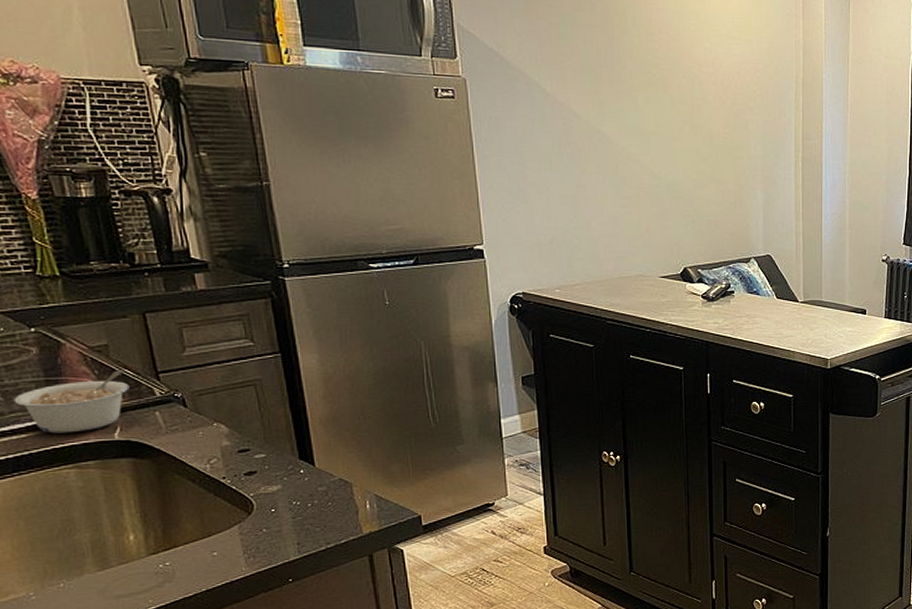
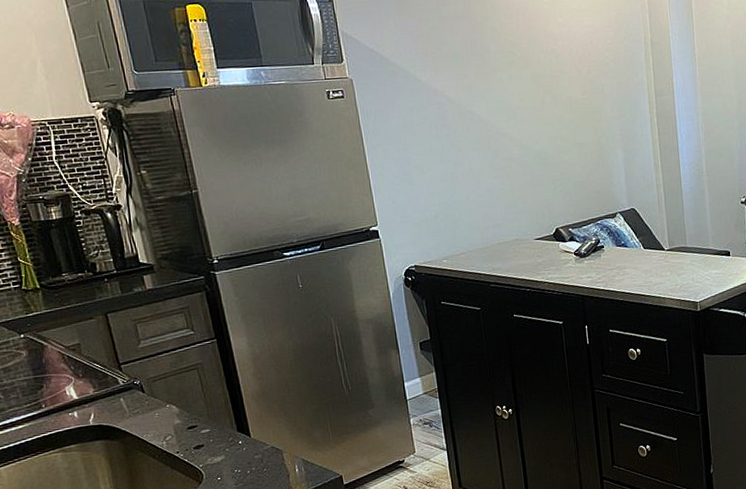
legume: present [13,370,130,434] -> none [11,364,99,423]

